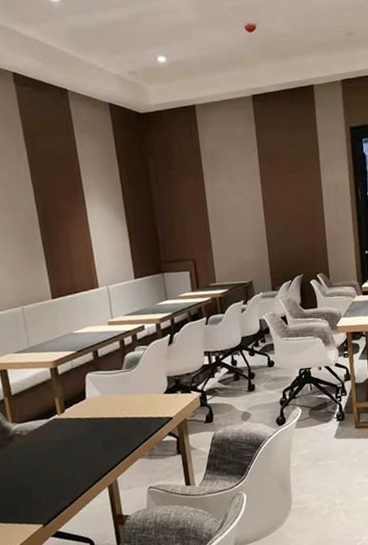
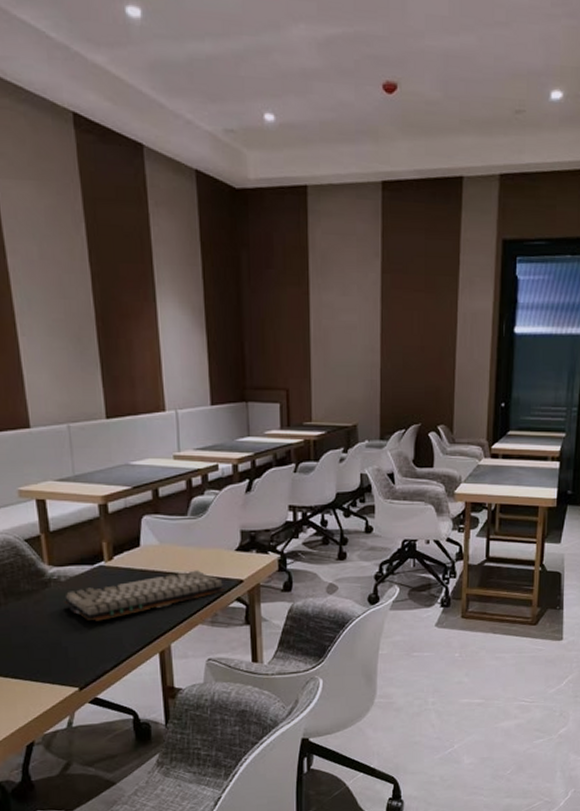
keyboard: none [26,413,158,466] -> present [63,570,225,621]

